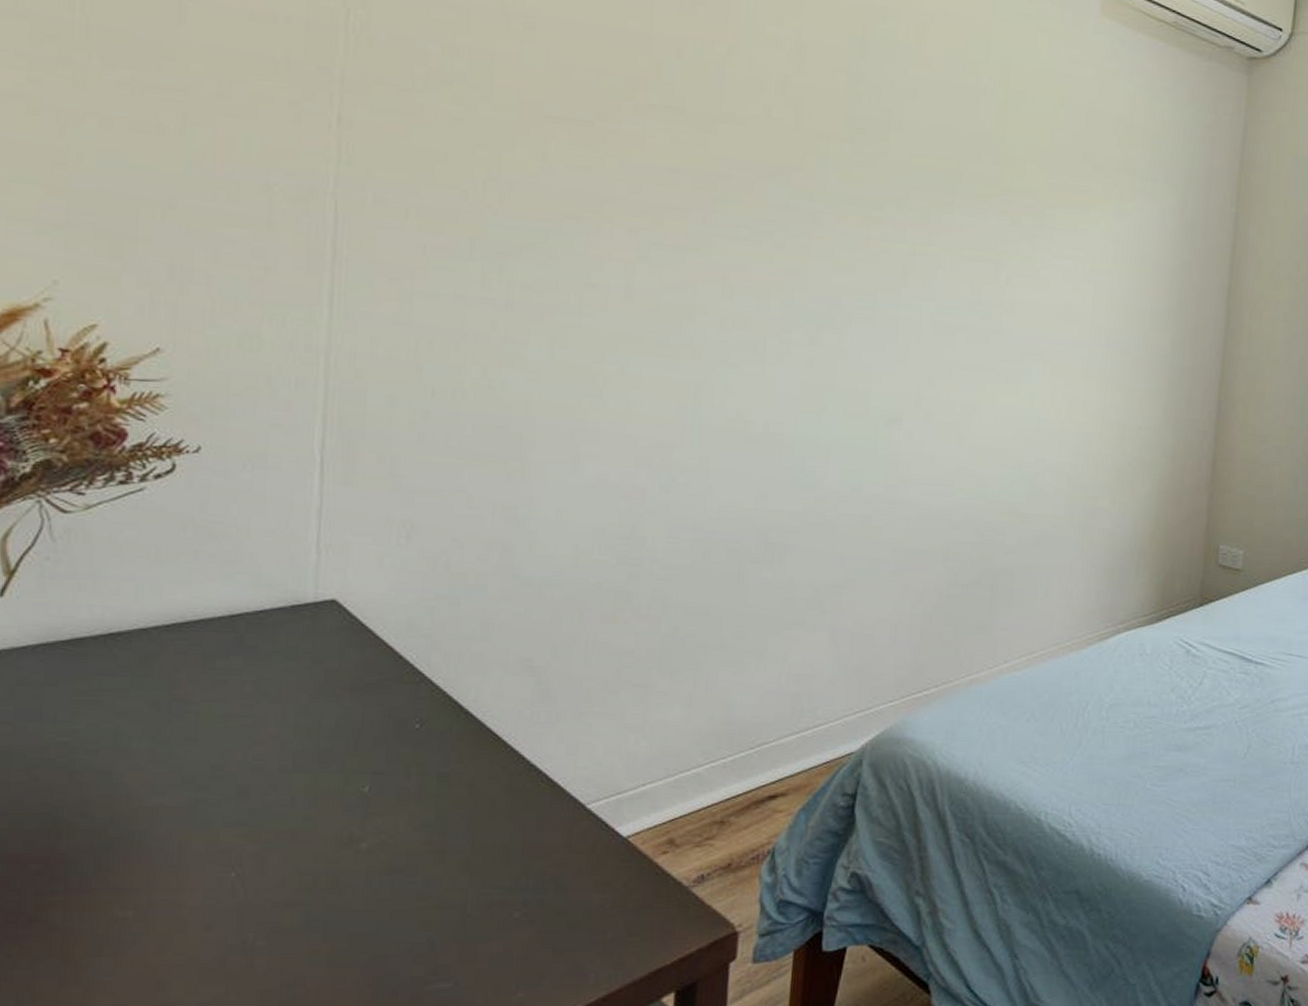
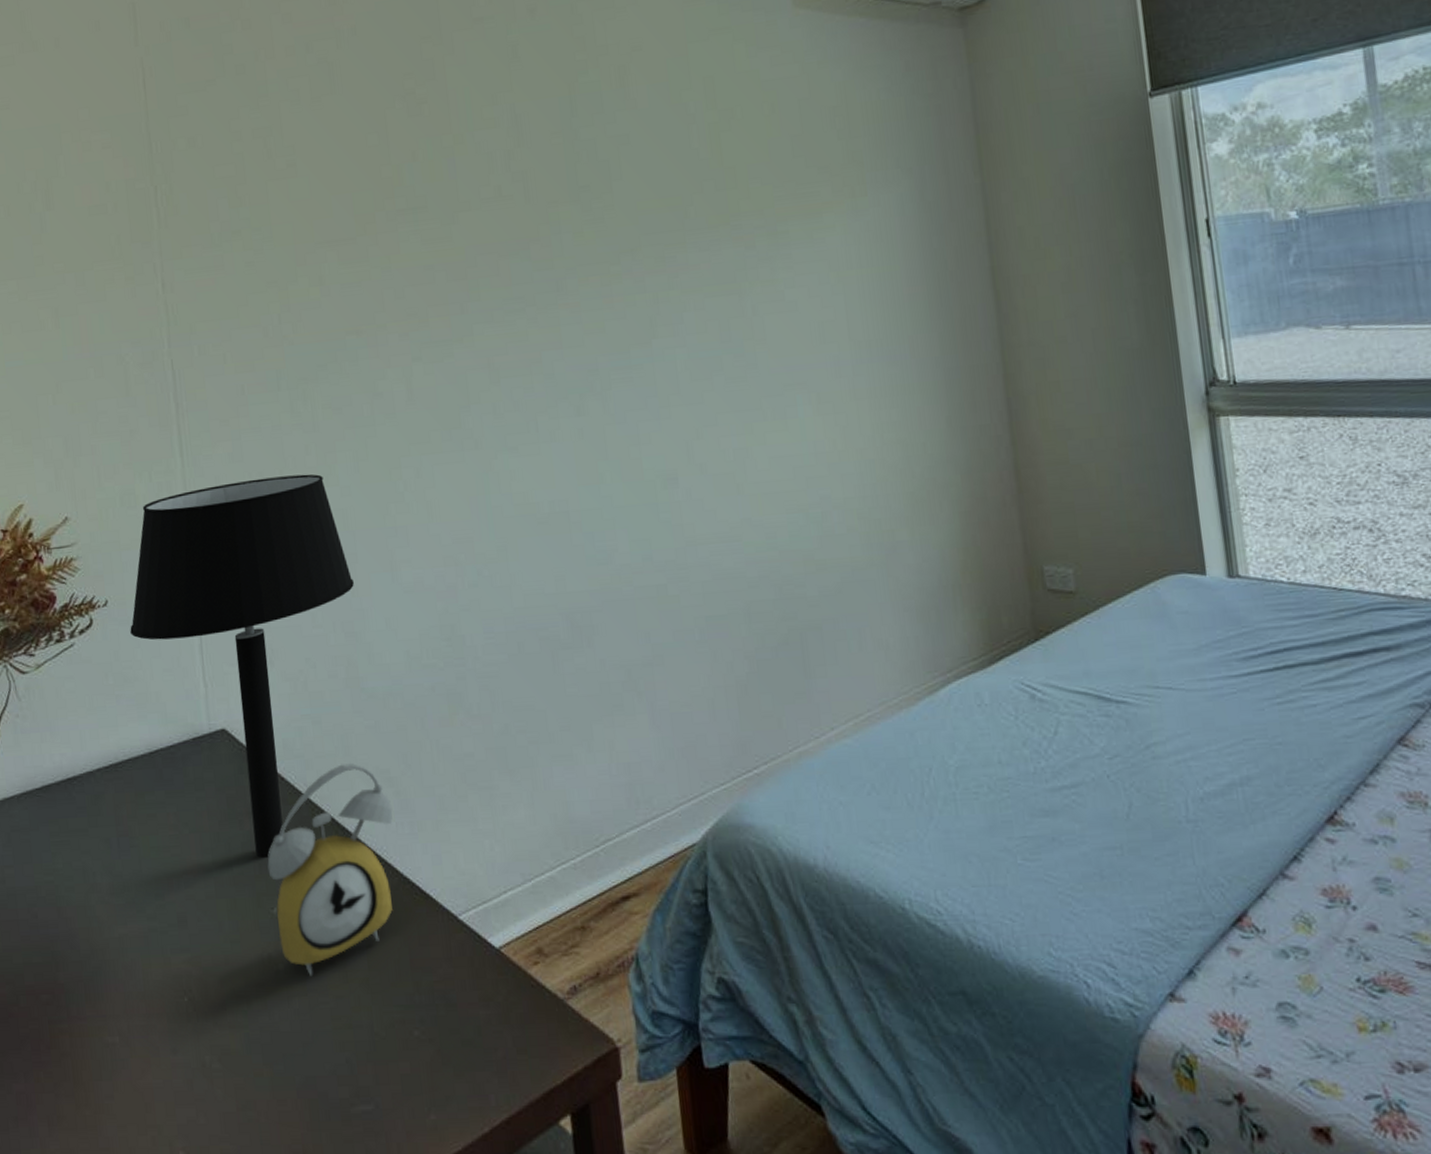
table lamp: none [226,345,526,733] -> present [130,474,354,856]
alarm clock: none [365,647,530,857] -> present [267,762,394,977]

